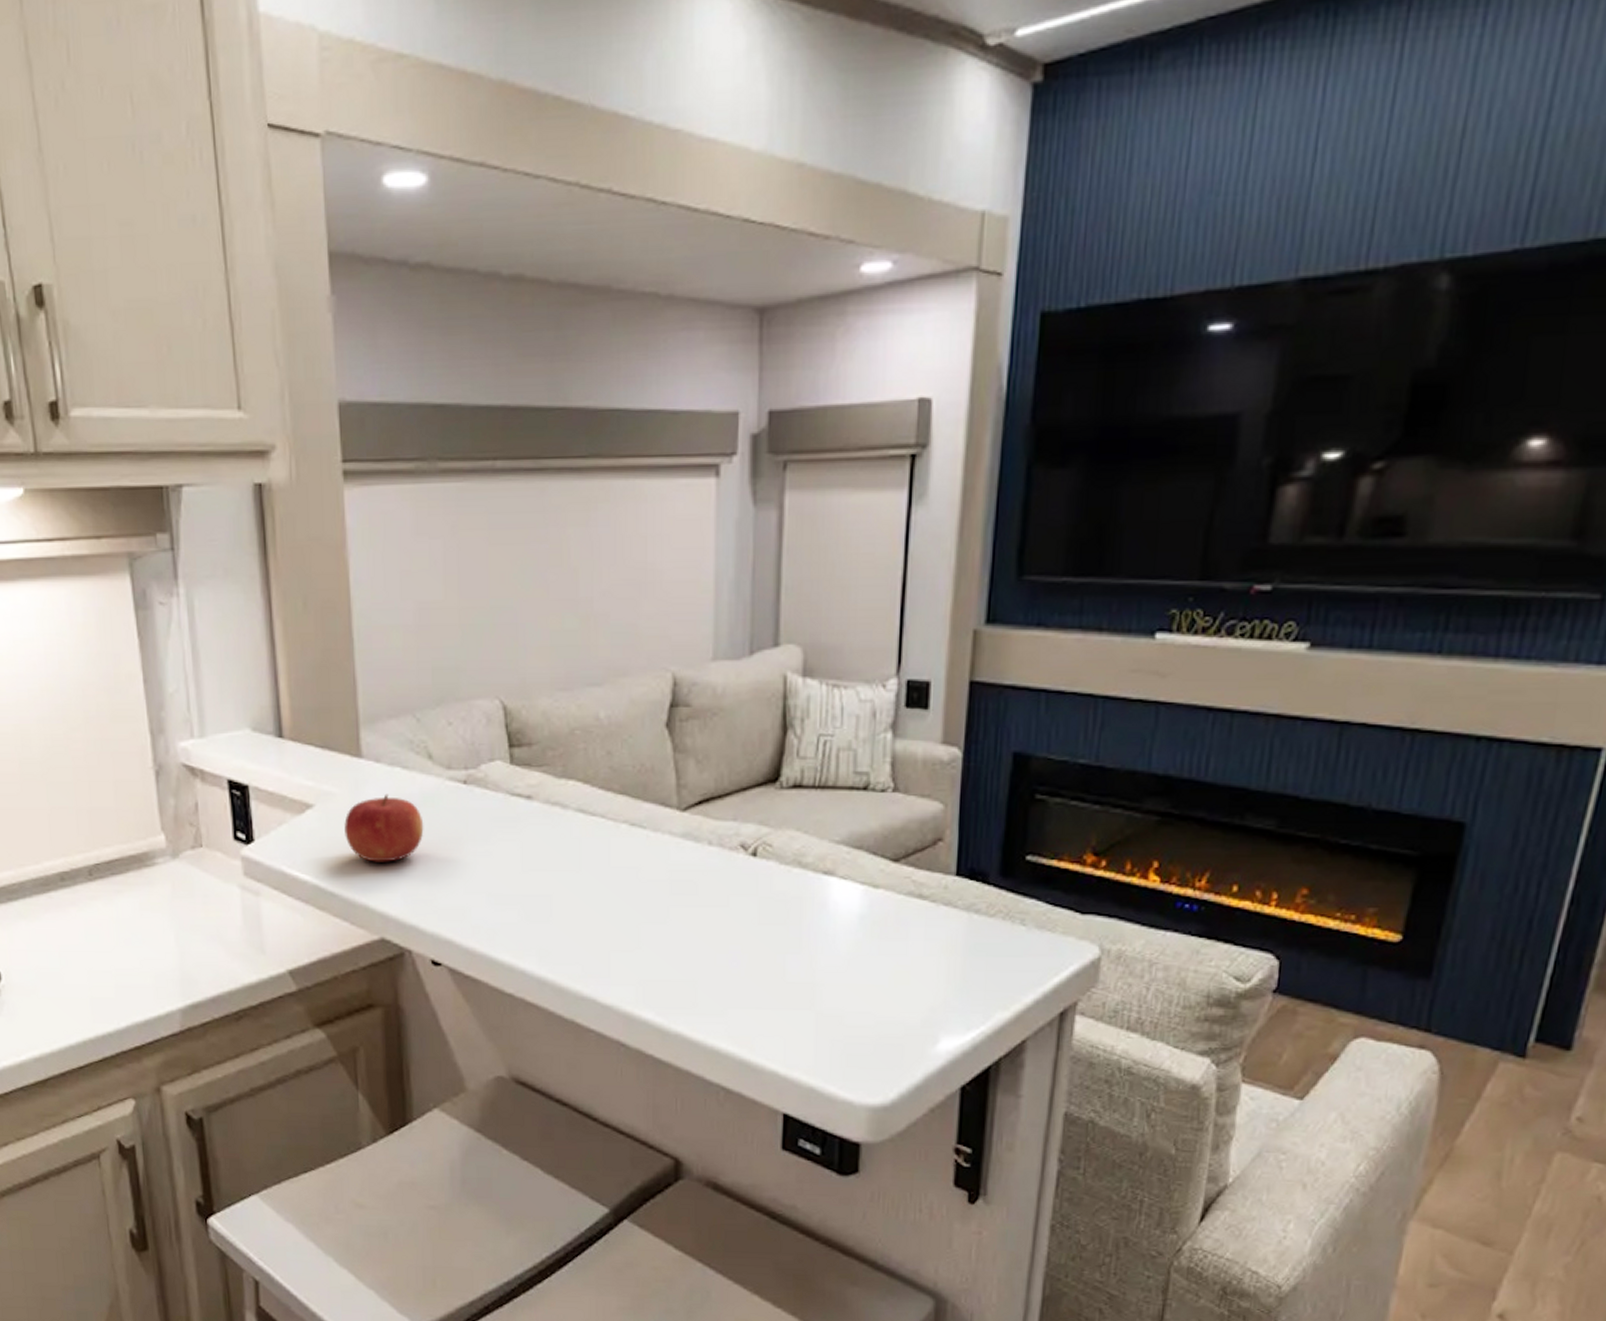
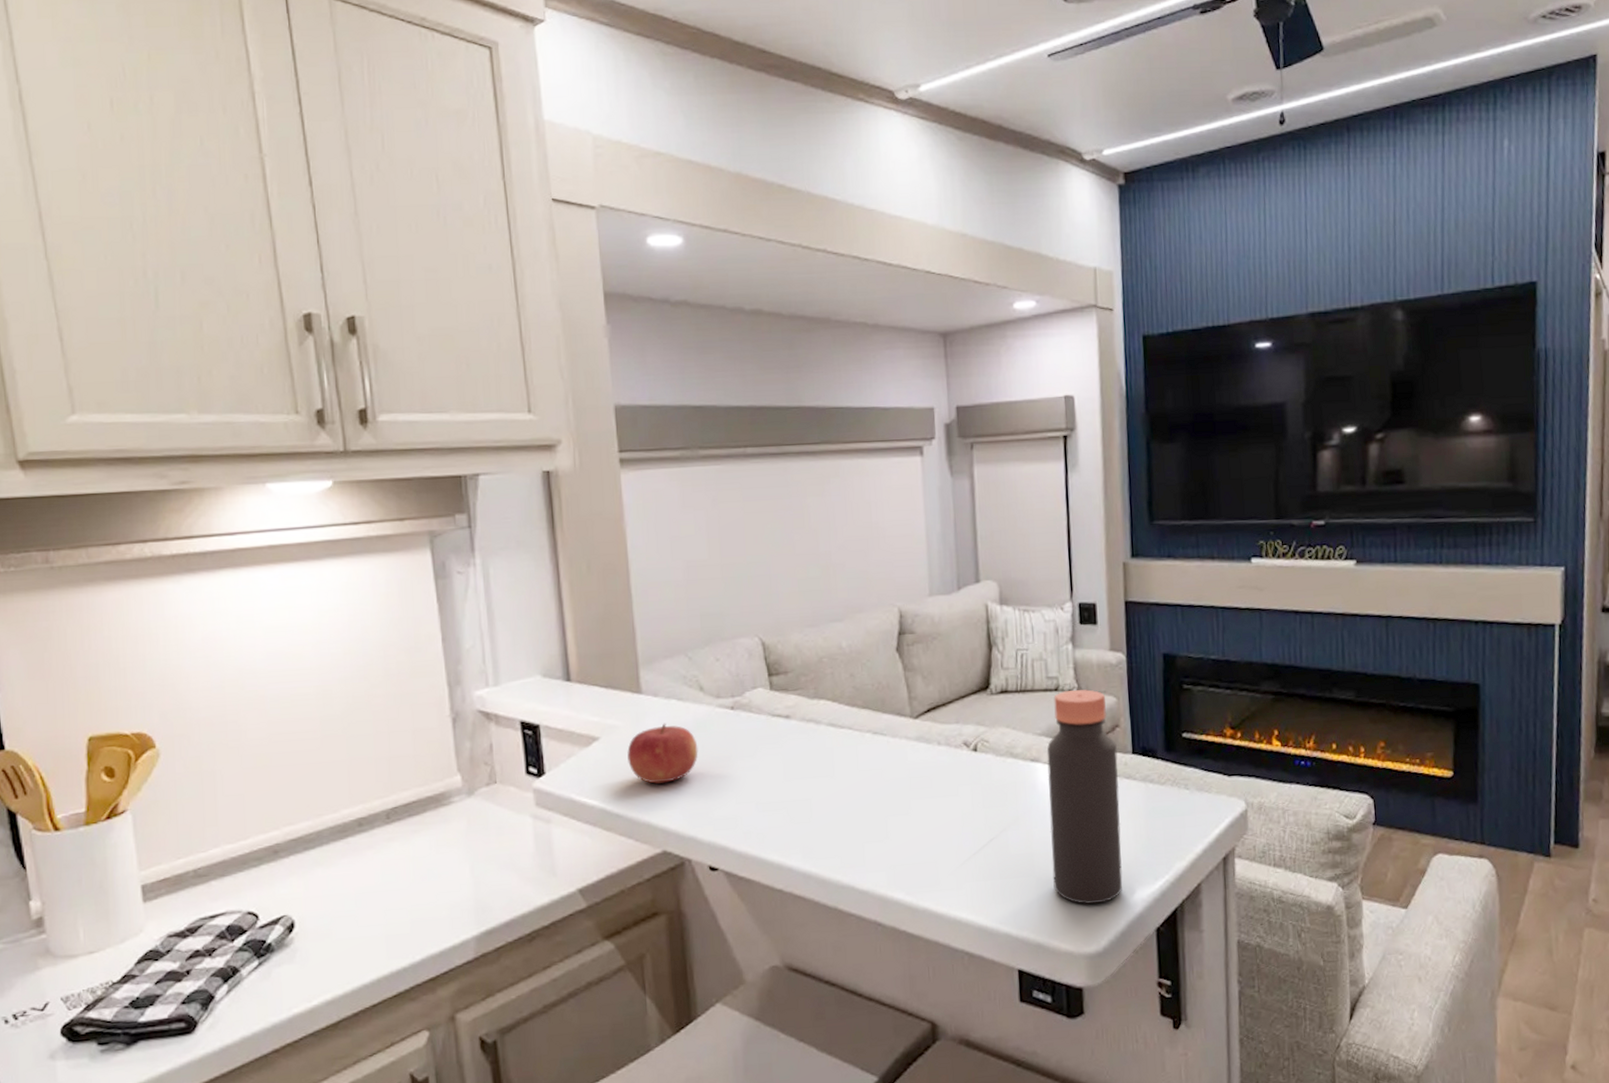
bottle: none [837,791,937,1050] -> present [1046,689,1123,905]

